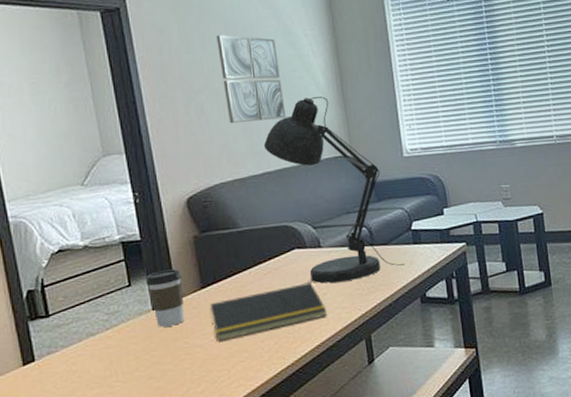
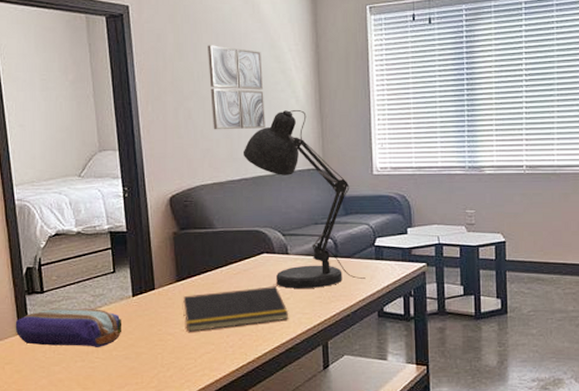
pencil case: none [17,327,143,376] -> present [15,308,122,347]
coffee cup: present [146,269,184,327] -> none [129,261,161,313]

